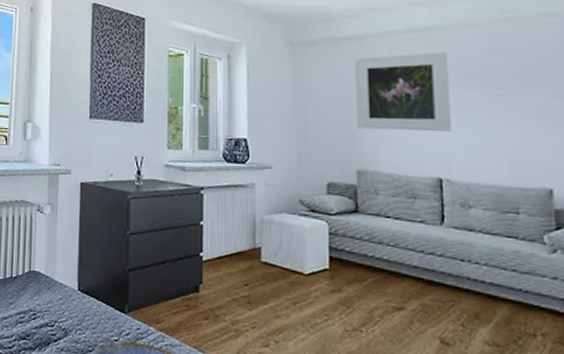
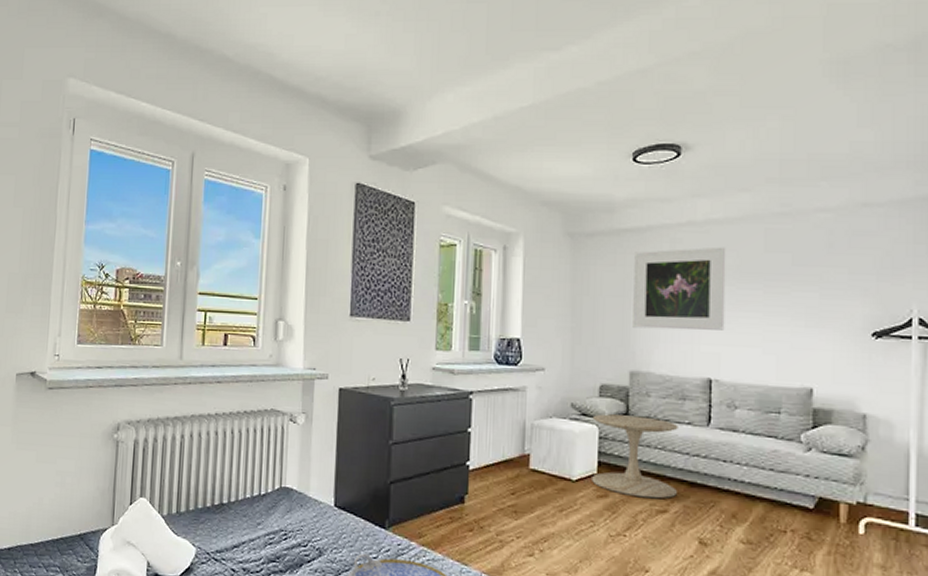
side table: none [321,210,413,296] -> present [592,414,678,499]

